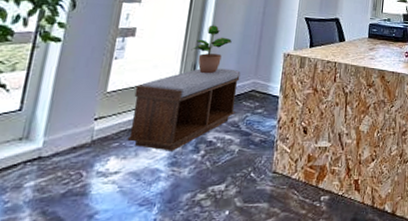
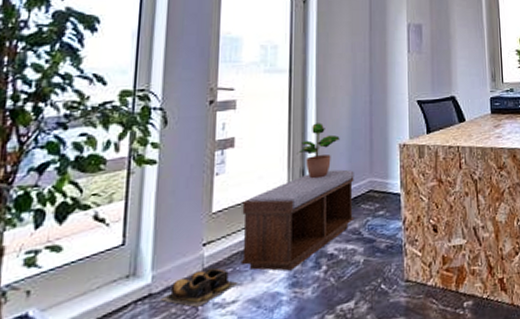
shoes: none [47,140,123,174] -> present [159,267,238,308]

